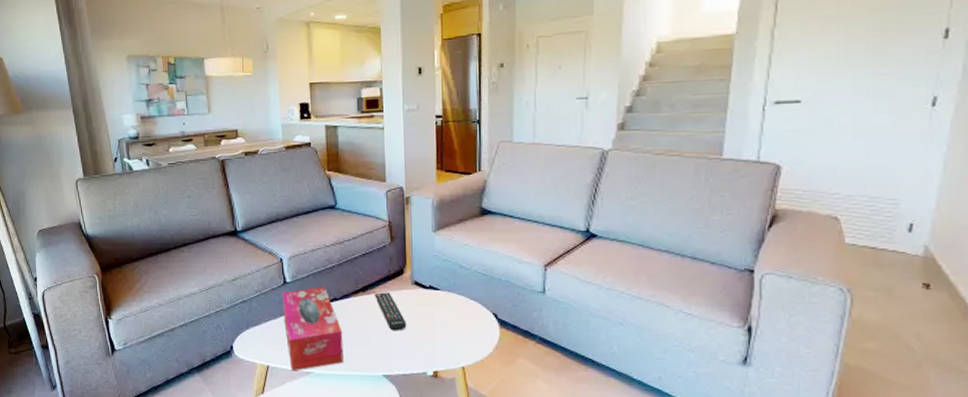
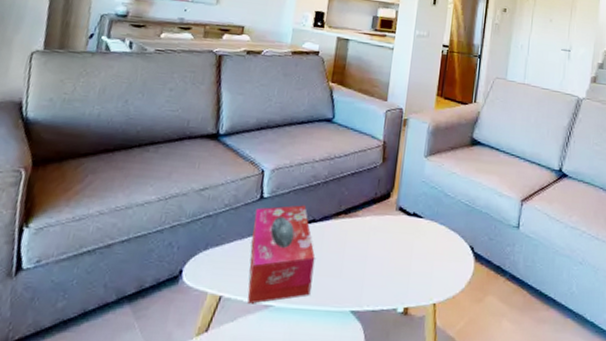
remote control: present [375,292,407,331] -> none [356,216,385,261]

